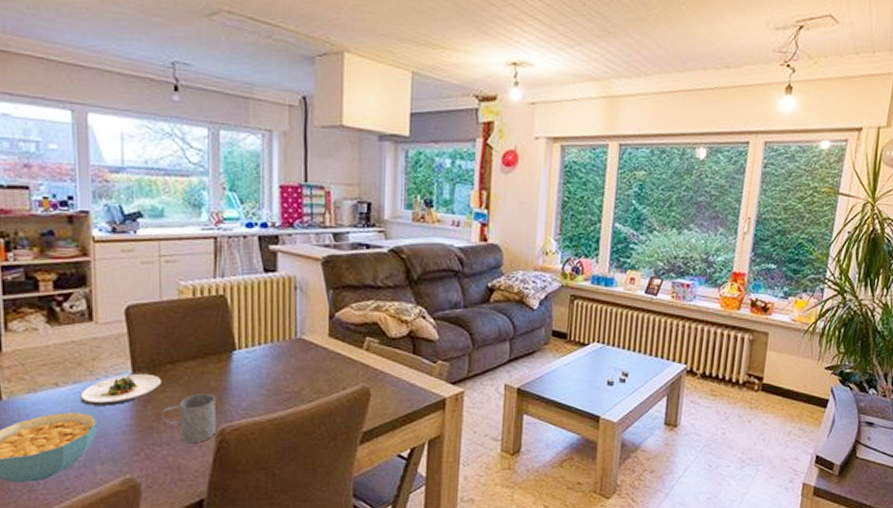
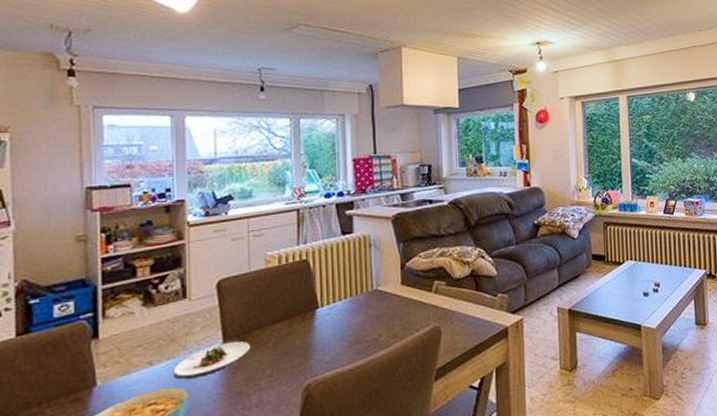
mug: present [161,394,215,442] -> none [250,352,302,403]

